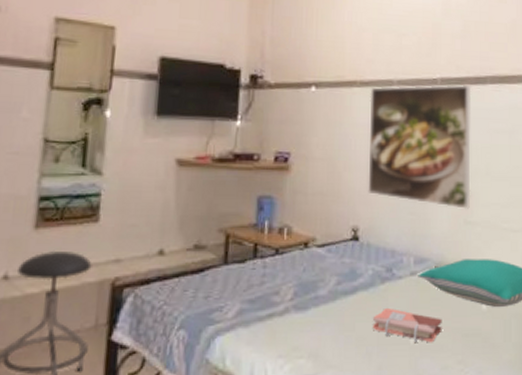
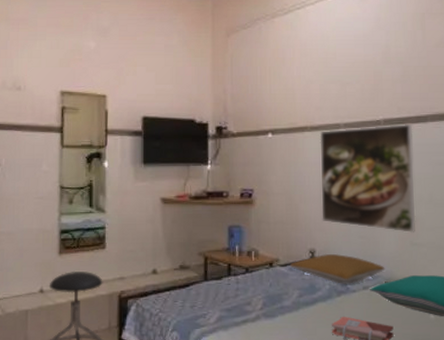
pillow: none [329,233,436,269] -> present [290,254,385,284]

